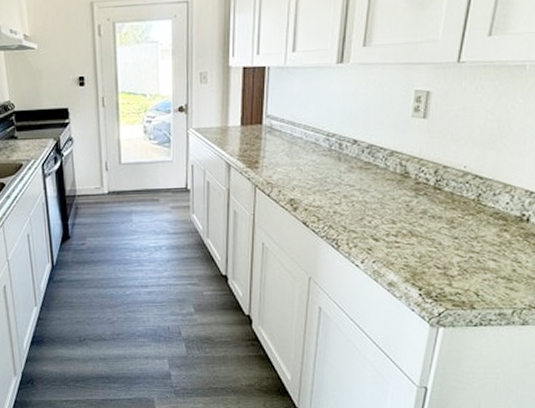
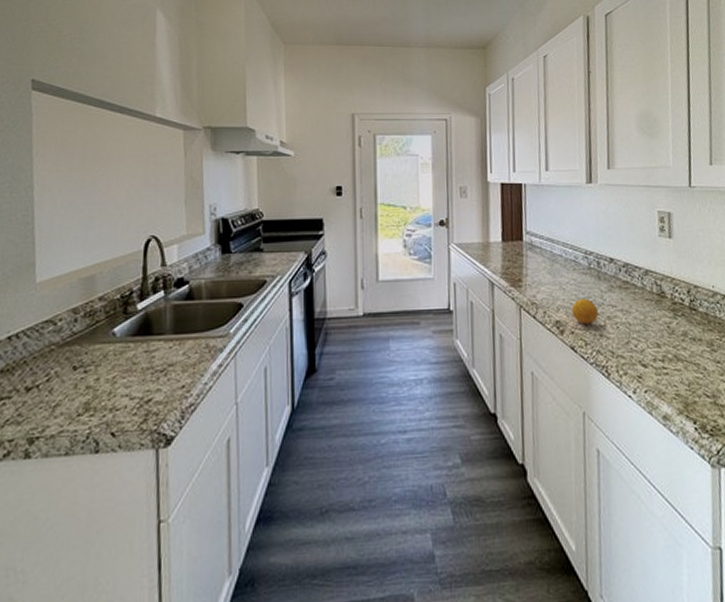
fruit: none [307,178,334,202] -> present [571,298,598,324]

